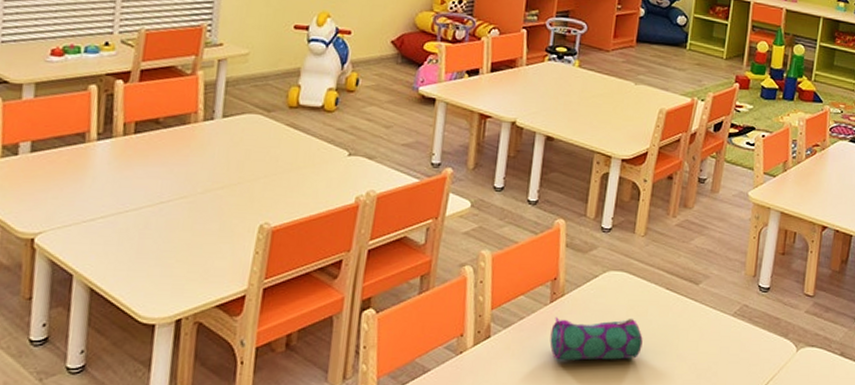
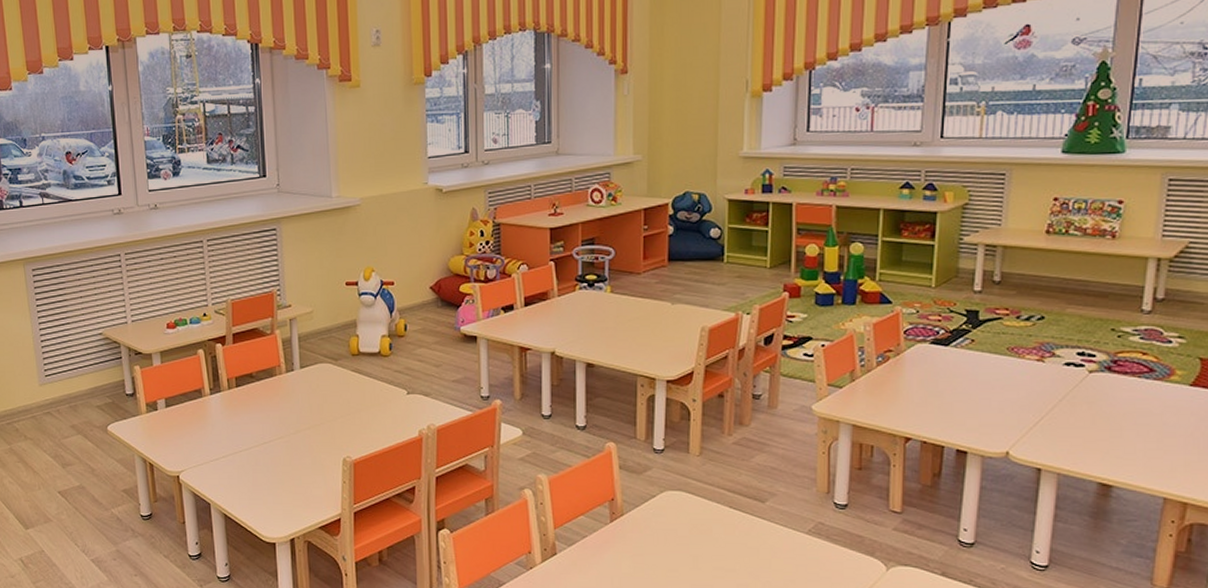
pencil case: present [550,317,643,361] -> none [614,536,710,577]

